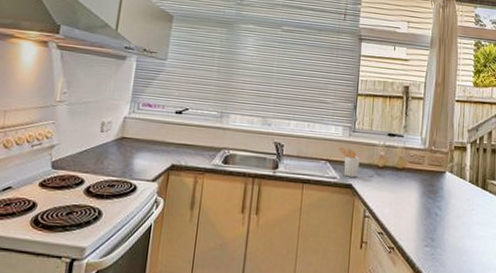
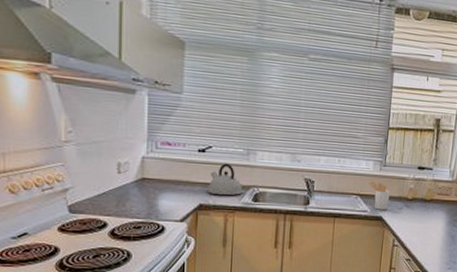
kettle: none [180,125,214,157] -> present [207,163,243,196]

